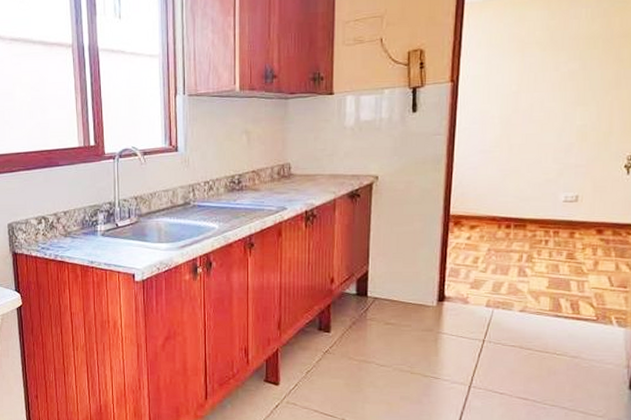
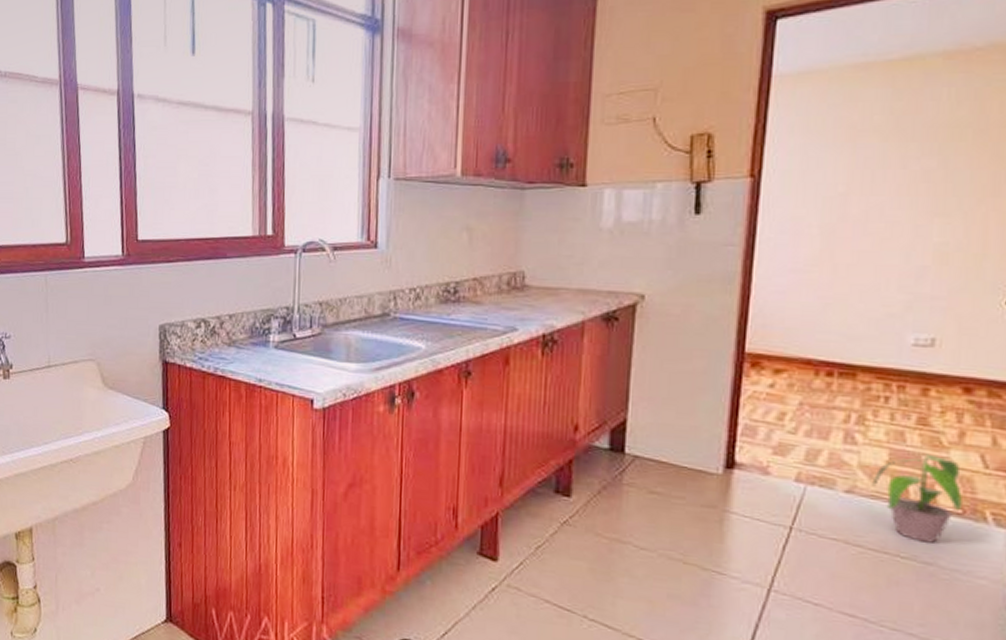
potted plant: none [537,279,596,342] -> present [871,453,962,543]

